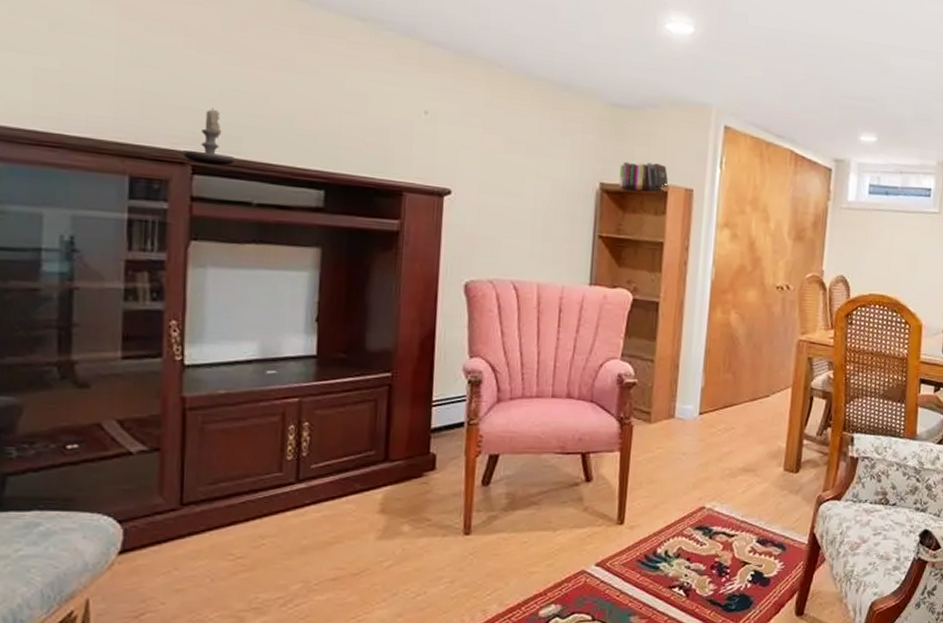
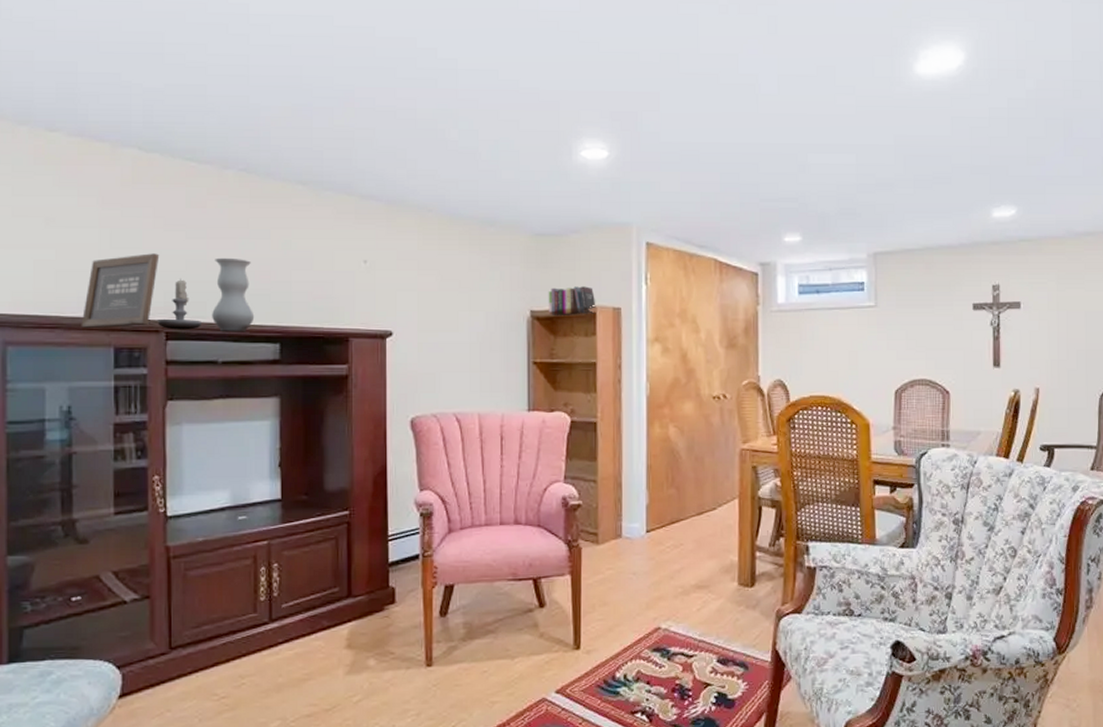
picture frame: none [90,75,189,156] -> present [81,253,160,329]
vase: none [248,89,298,175] -> present [212,257,255,333]

